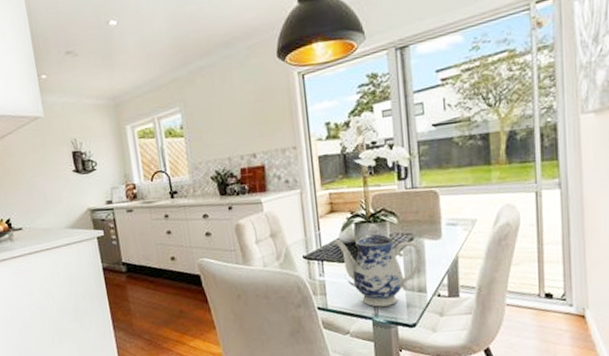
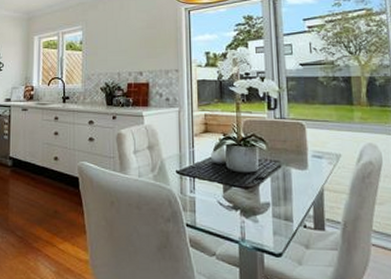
teapot: present [334,224,423,307] -> none [206,148,290,231]

